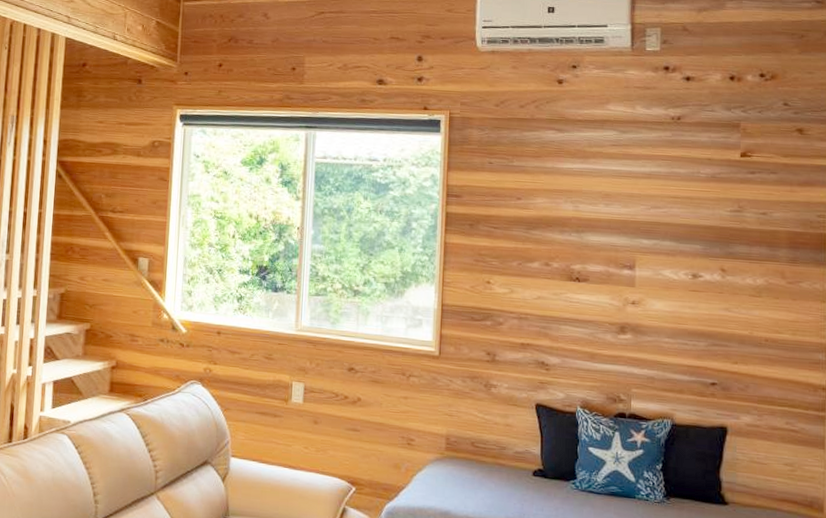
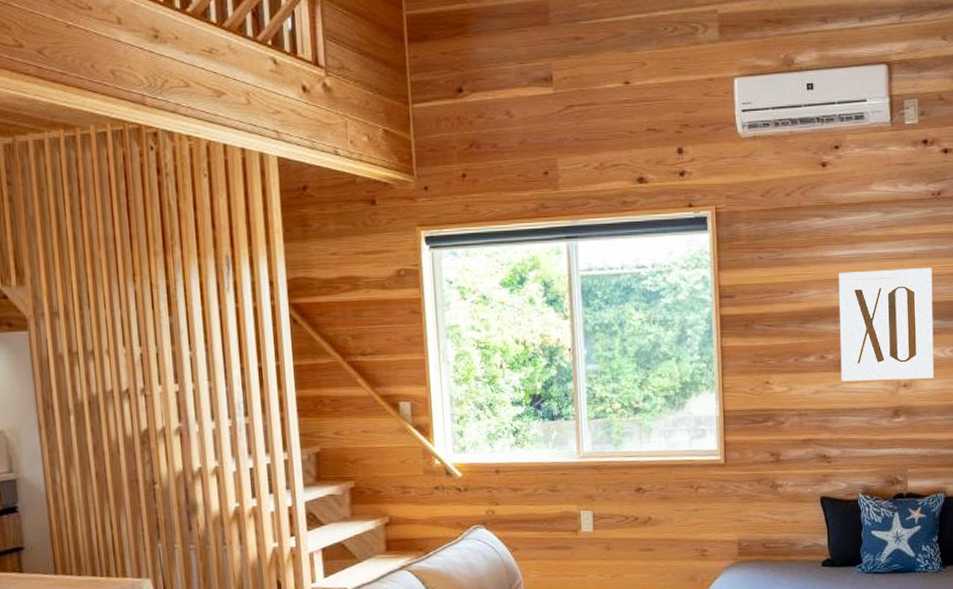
wall art: none [565,184,668,299] -> present [839,268,934,382]

